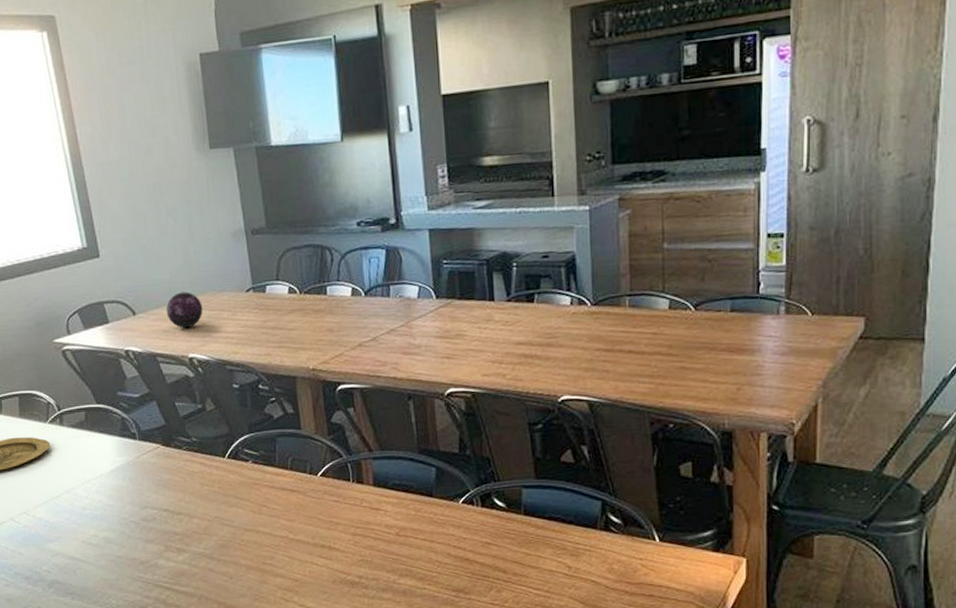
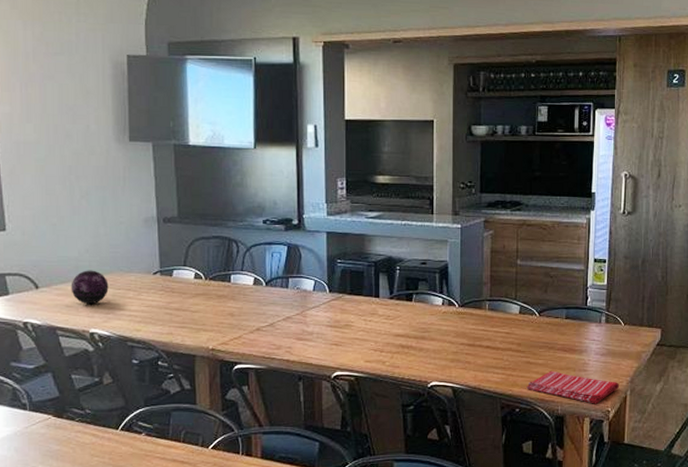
dish towel: none [682,376,808,416] -> present [526,370,620,404]

